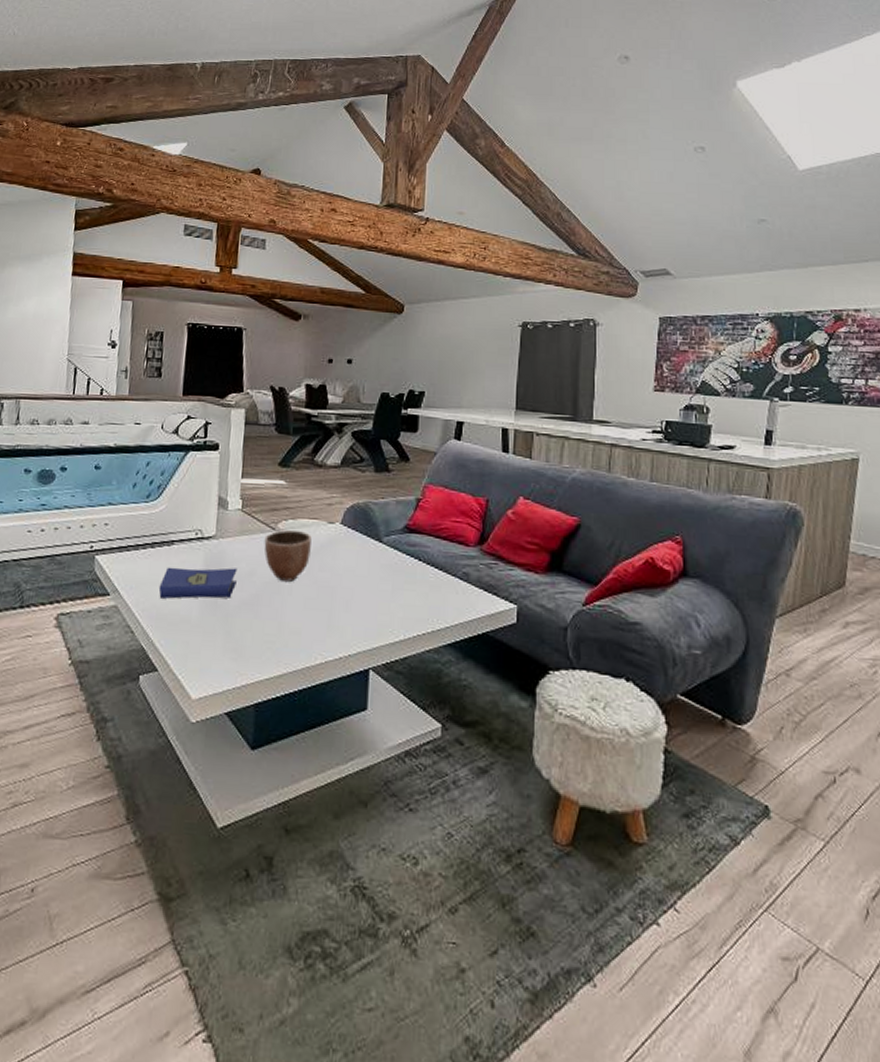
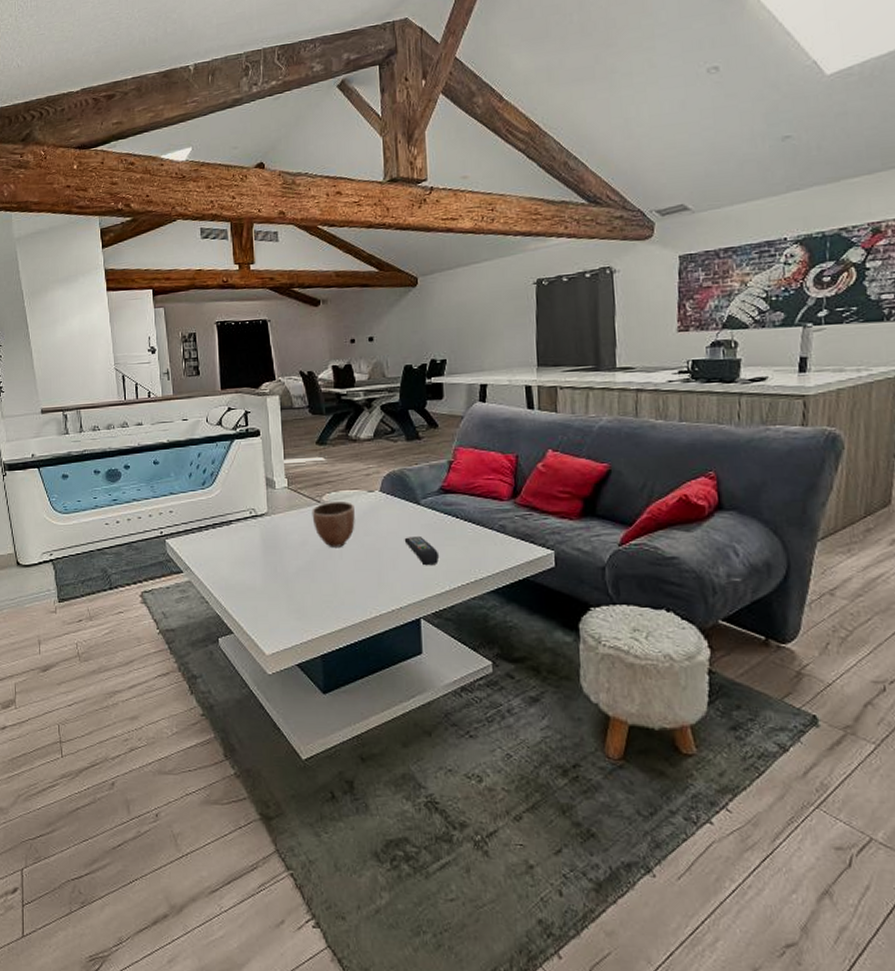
hardcover book: present [158,567,238,599] -> none [224,540,292,571]
remote control: none [361,576,396,611] -> present [404,535,439,566]

